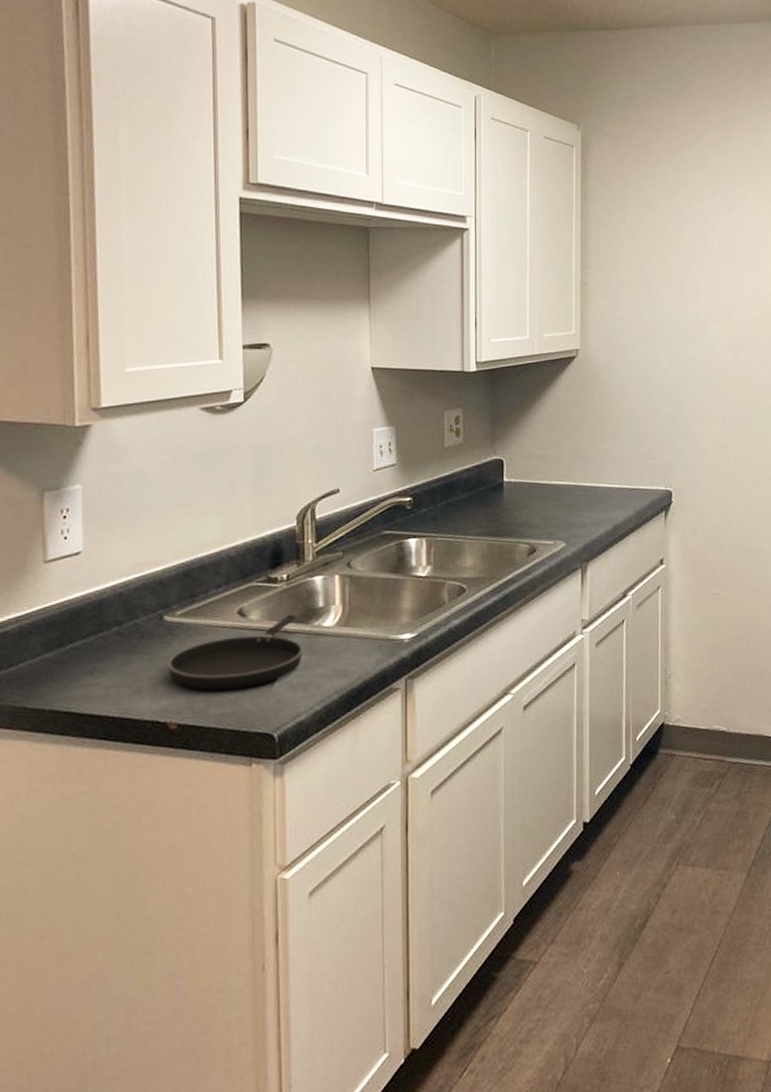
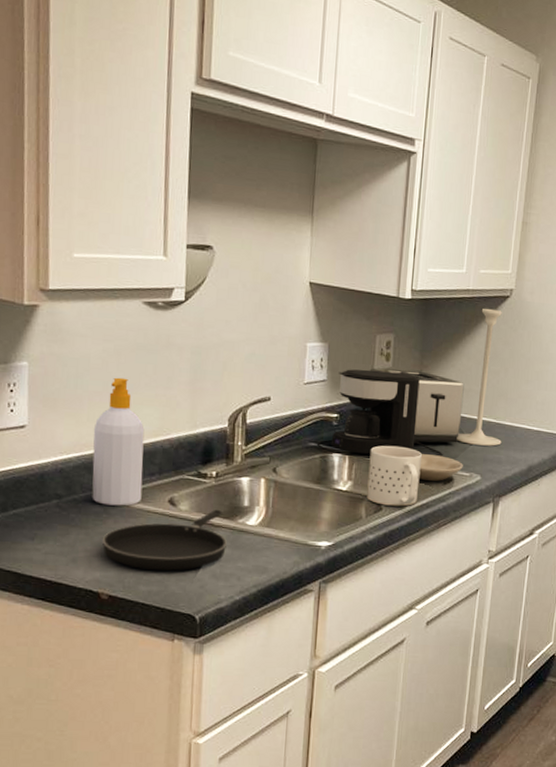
soap bottle: none [153,488,209,626] -> present [92,377,145,506]
coffee maker: none [391,446,524,541] -> present [316,369,443,460]
toaster: none [440,442,540,516] -> present [367,368,464,444]
mug: none [448,522,503,587] -> present [367,445,423,507]
dish: none [501,526,546,556] -> present [419,454,463,482]
candlestick: none [536,371,583,511] -> present [456,308,502,446]

